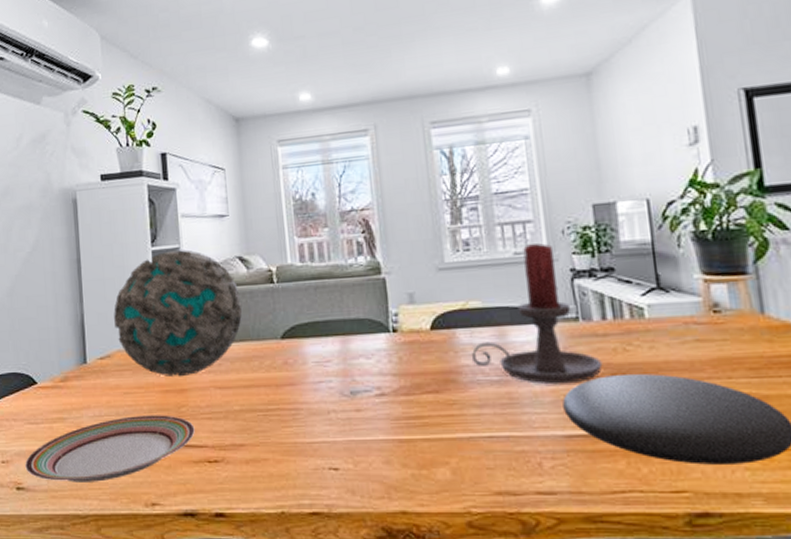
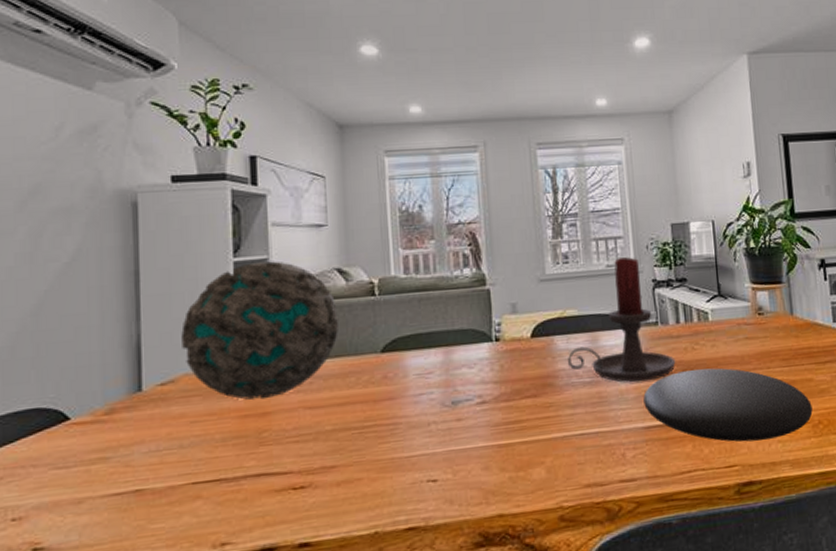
plate: present [25,415,195,482] -> none [47,442,278,535]

